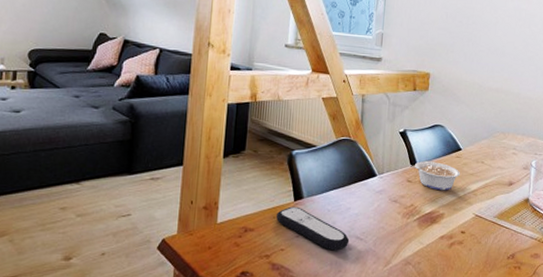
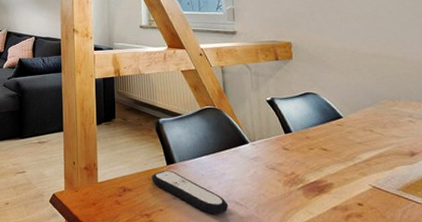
legume: present [410,161,461,191] -> none [285,129,346,160]

